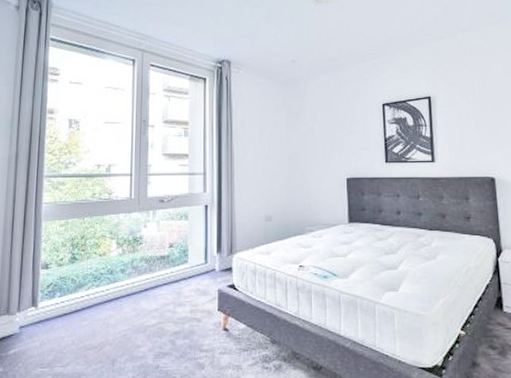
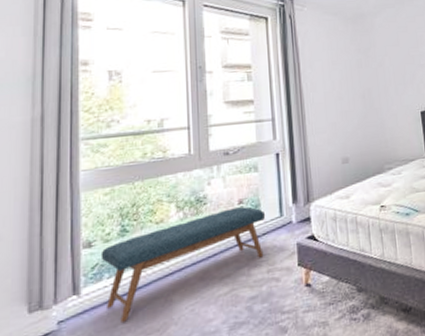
bench: none [54,251,192,335] -> present [100,206,266,322]

